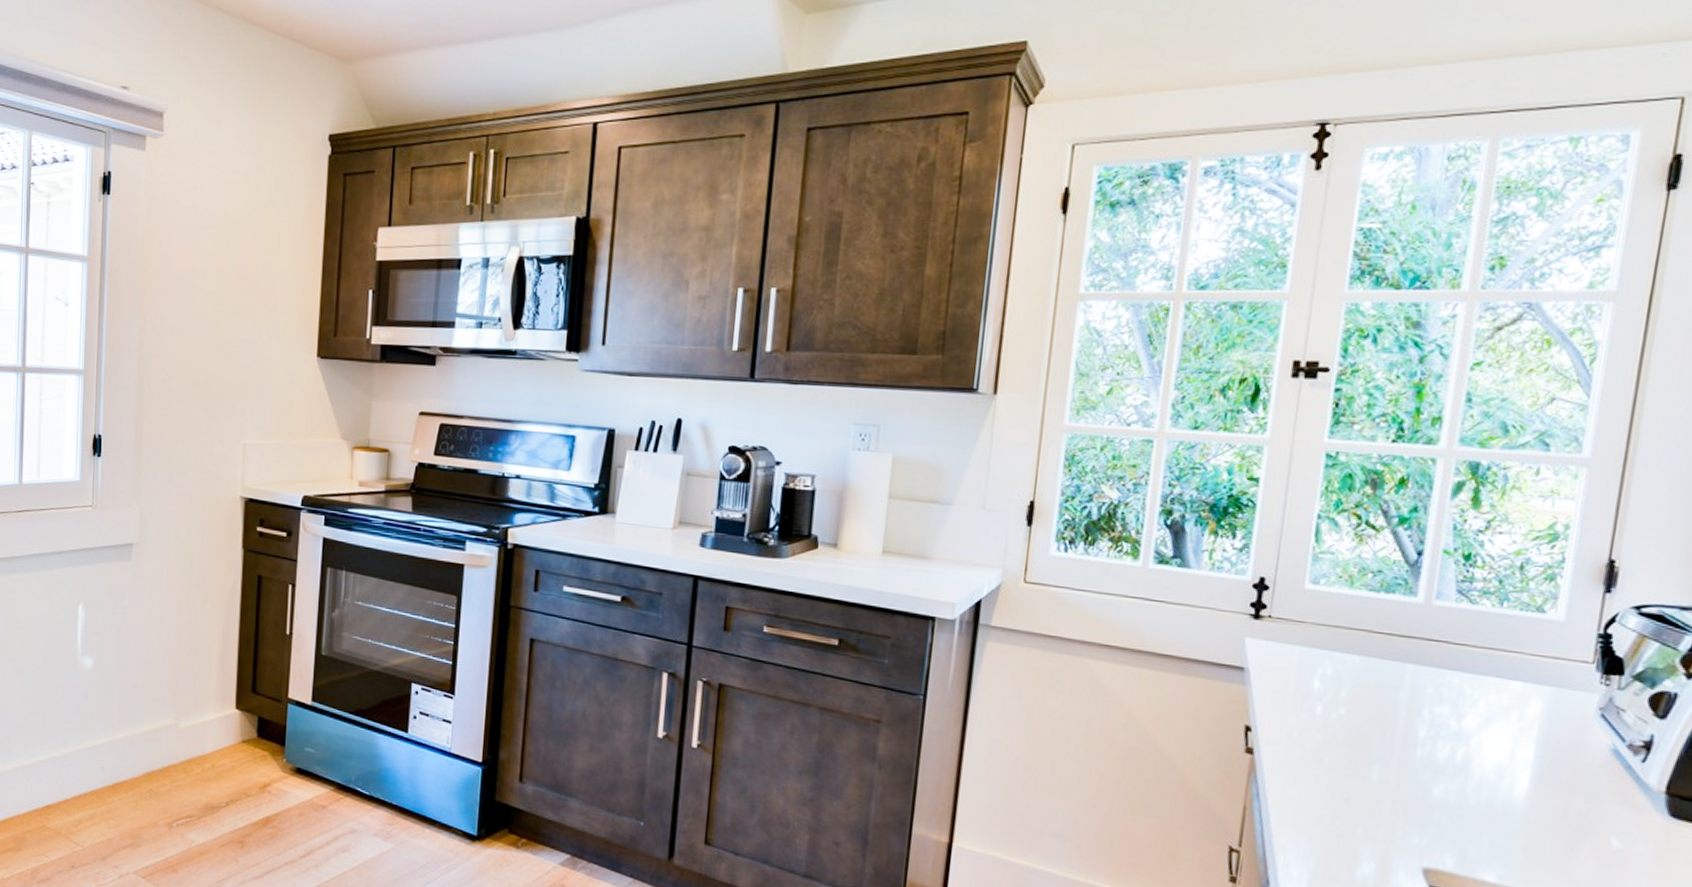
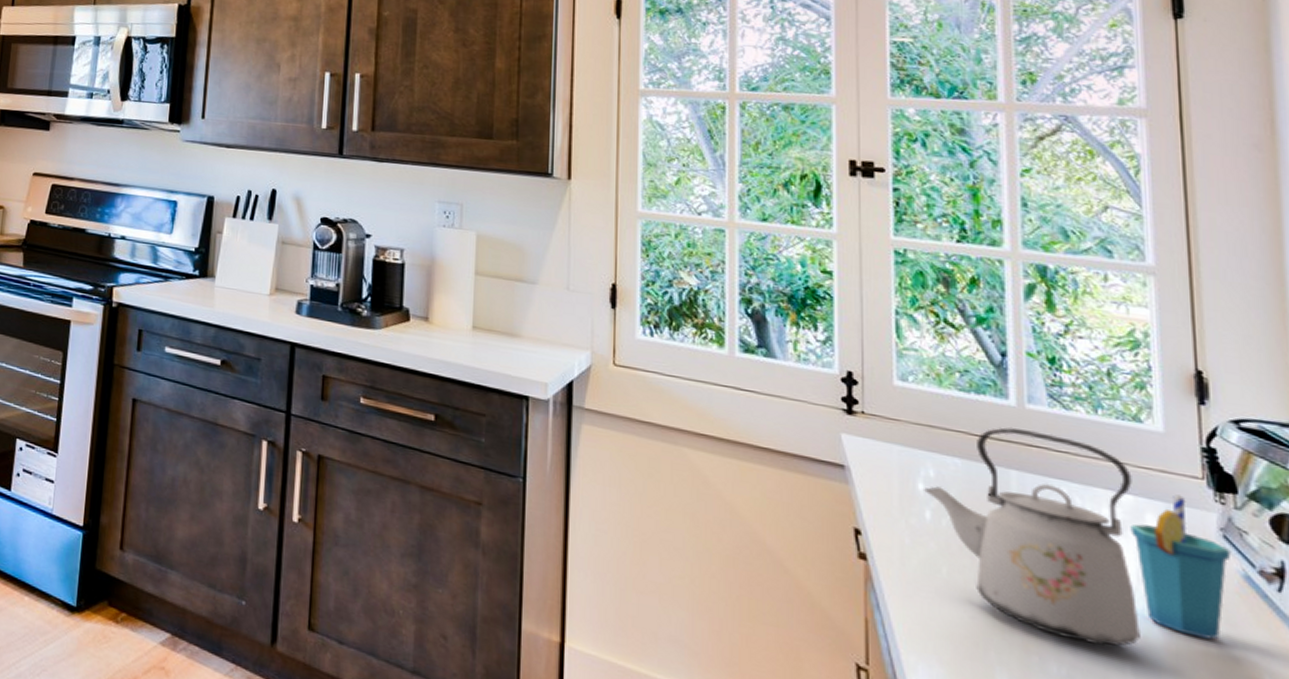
kettle: none [1317,623,1525,820] -> present [922,427,1140,648]
cup: none [1512,679,1606,808] -> present [1130,494,1232,640]

